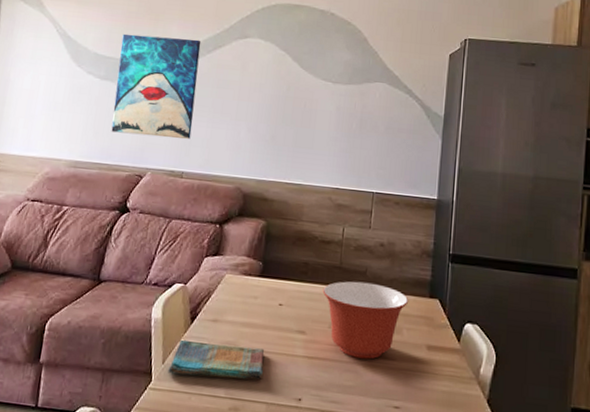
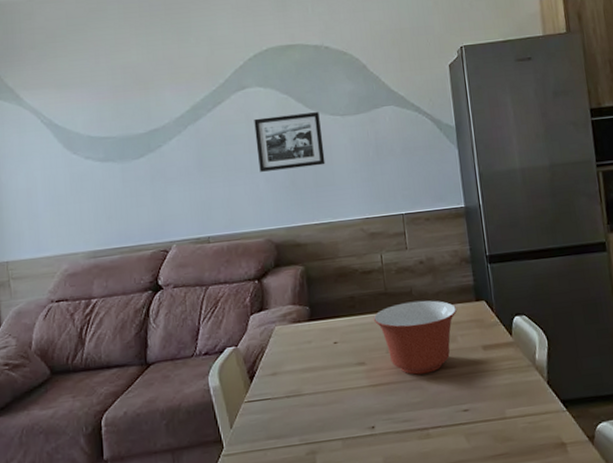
wall art: present [111,33,201,139] -> none [114,100,210,213]
dish towel: present [168,339,265,381] -> none [237,389,332,437]
picture frame: none [244,68,312,127] -> present [254,112,325,172]

